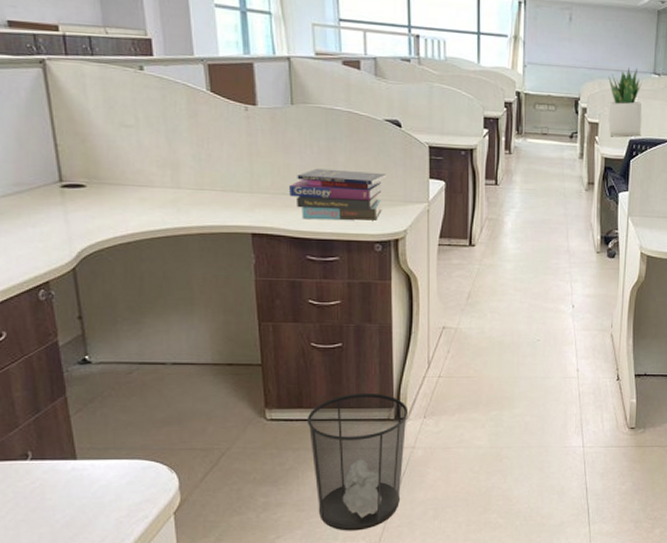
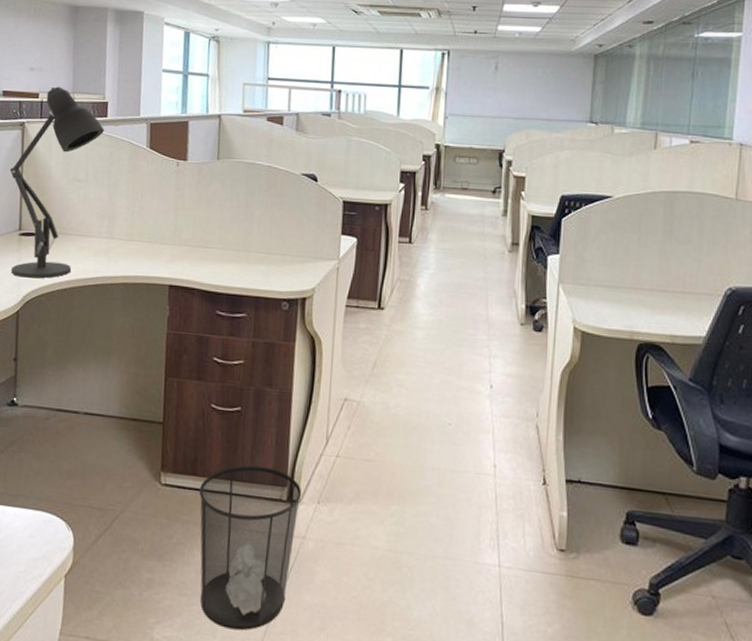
desk lamp: none [34,18,152,233] -> present [10,86,105,279]
books: present [289,168,388,220] -> none [207,222,301,277]
planter: present [607,68,642,138] -> none [535,117,576,194]

